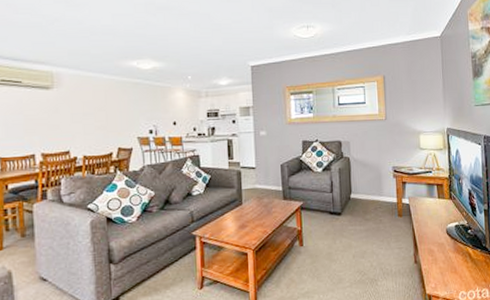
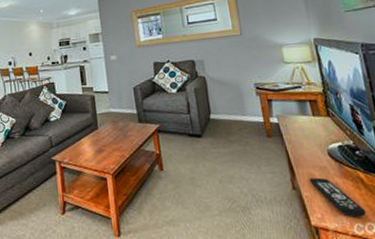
remote control: none [429,252,470,286] -> present [309,177,367,217]

